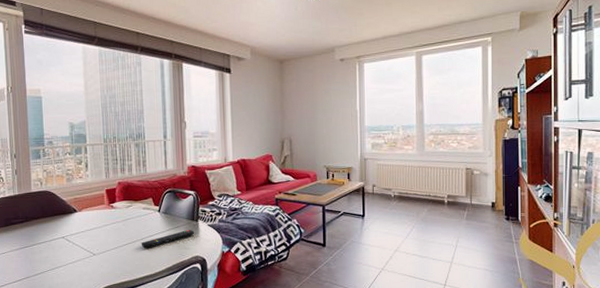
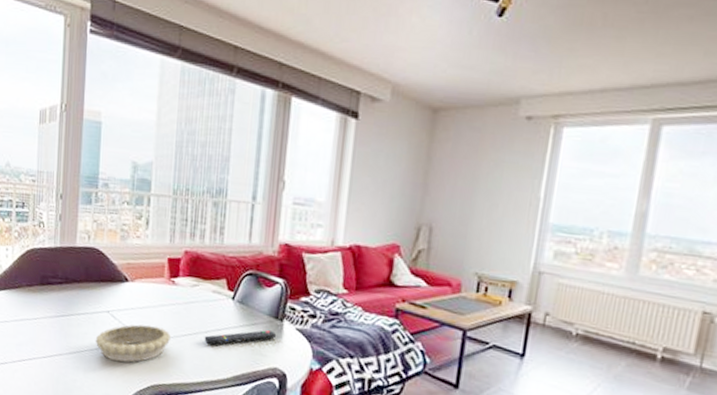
decorative bowl: none [55,241,115,274] -> present [95,324,171,363]

